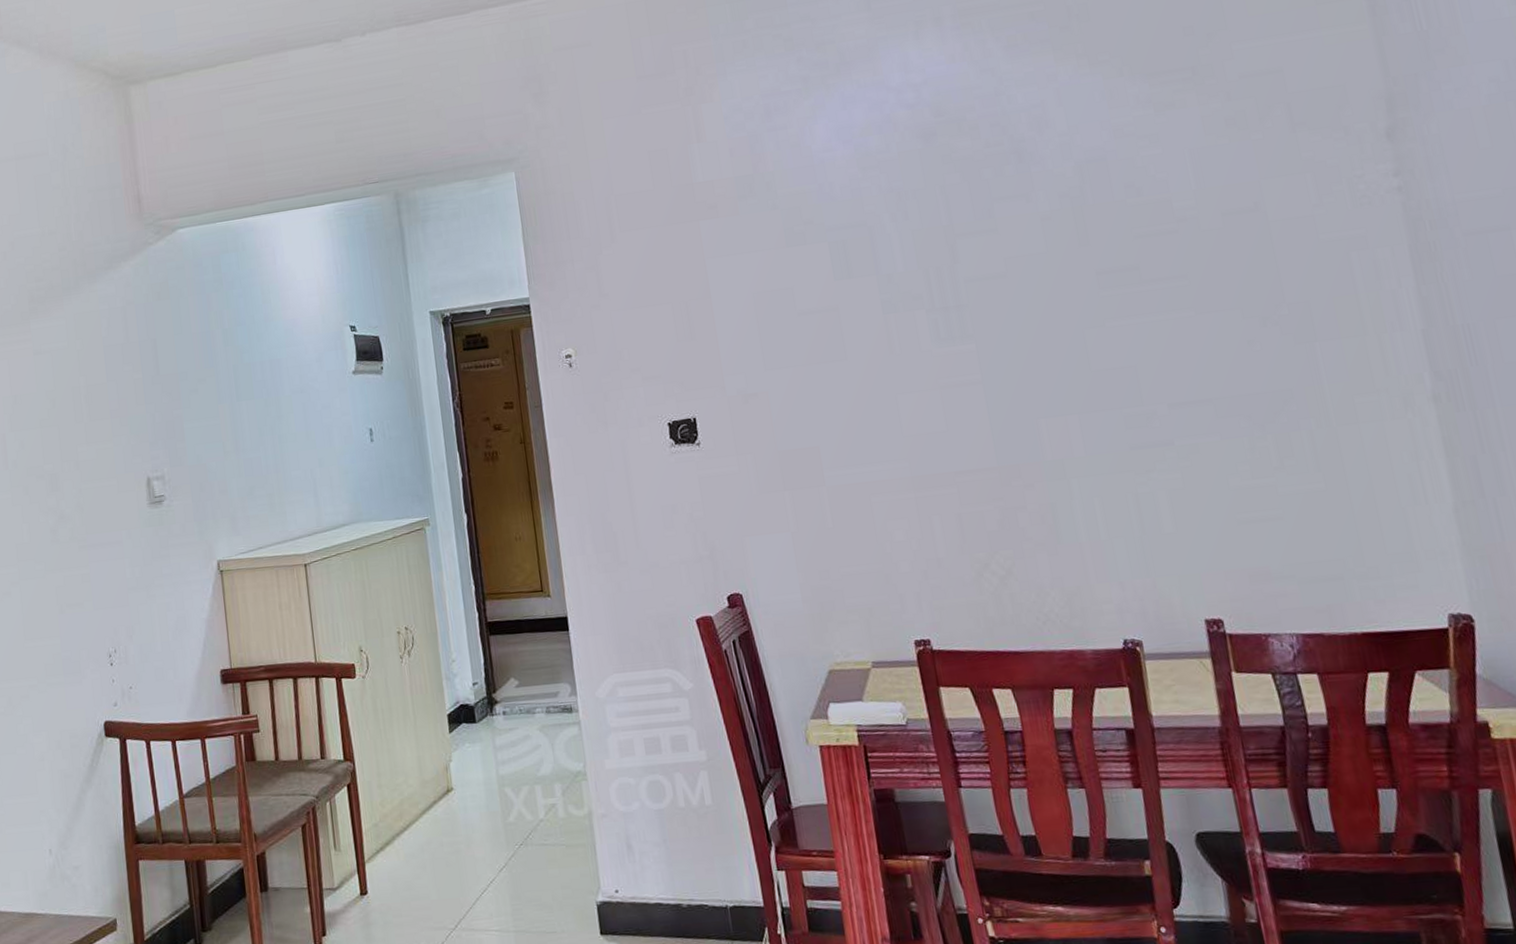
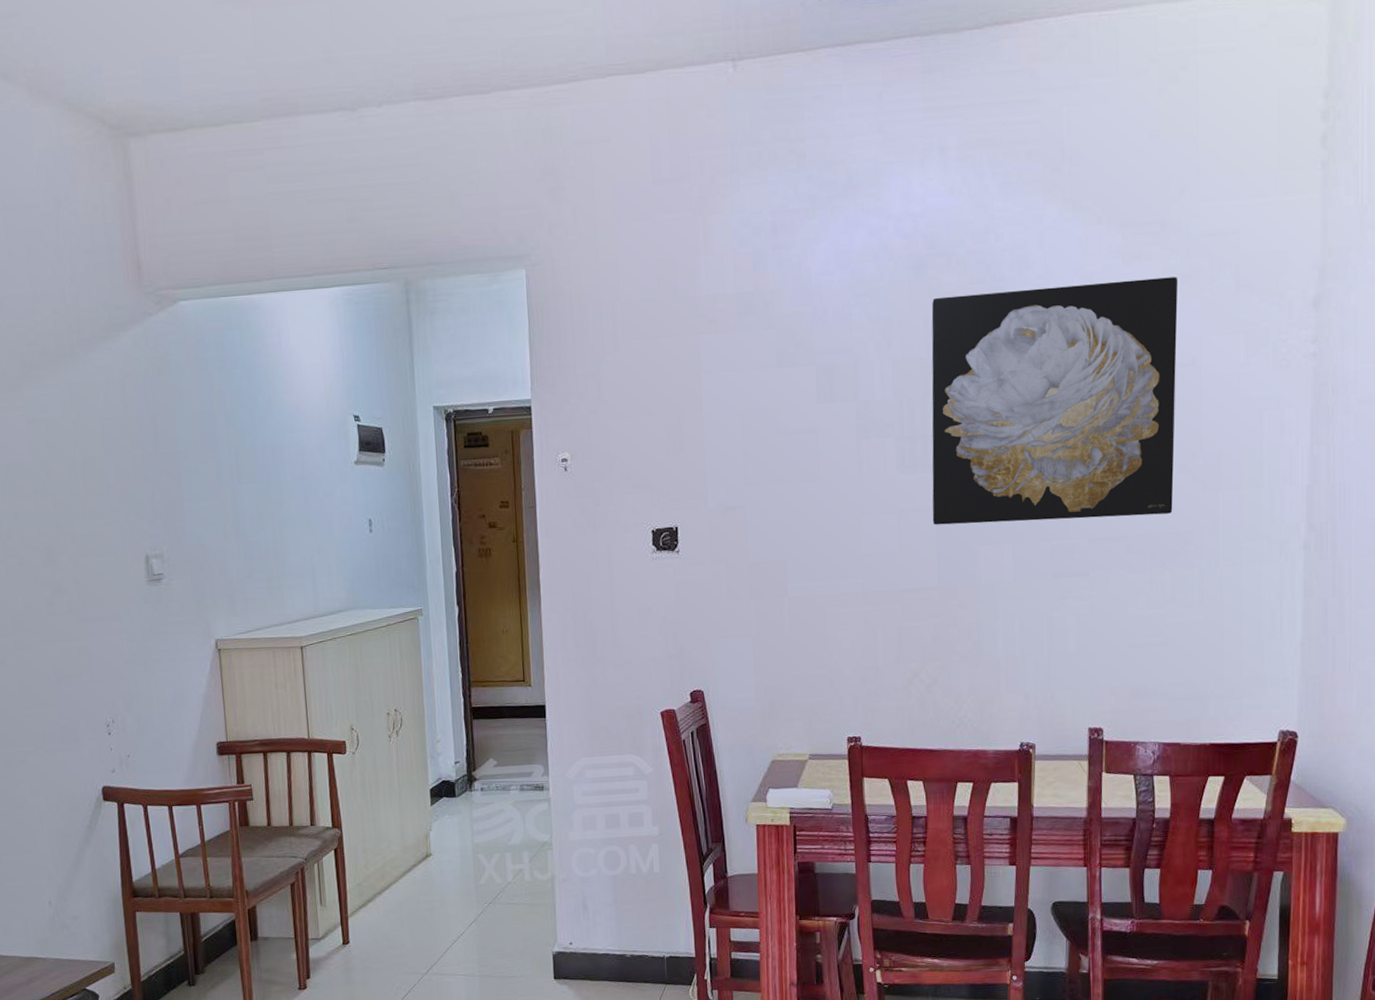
wall art: none [947,121,1263,400] -> present [931,277,1178,525]

